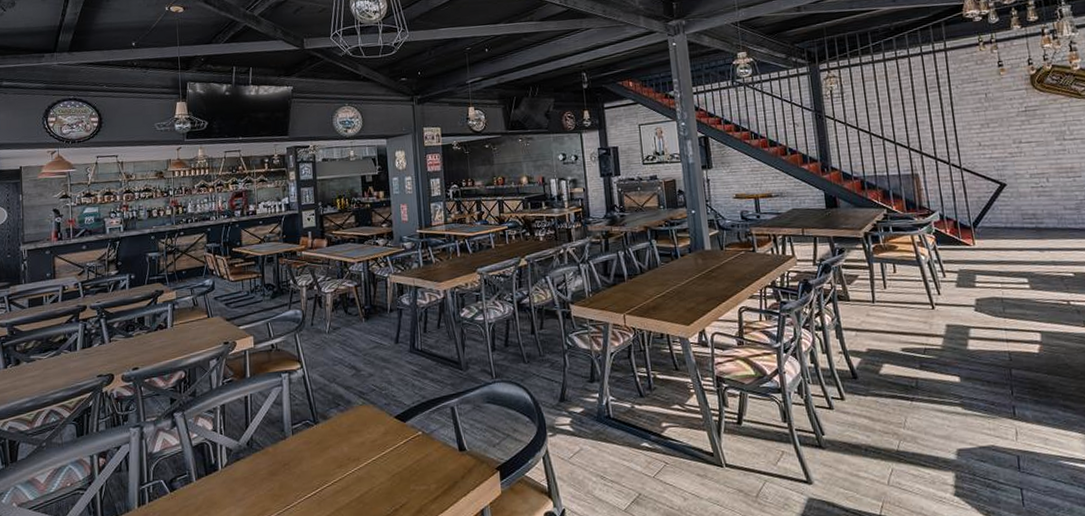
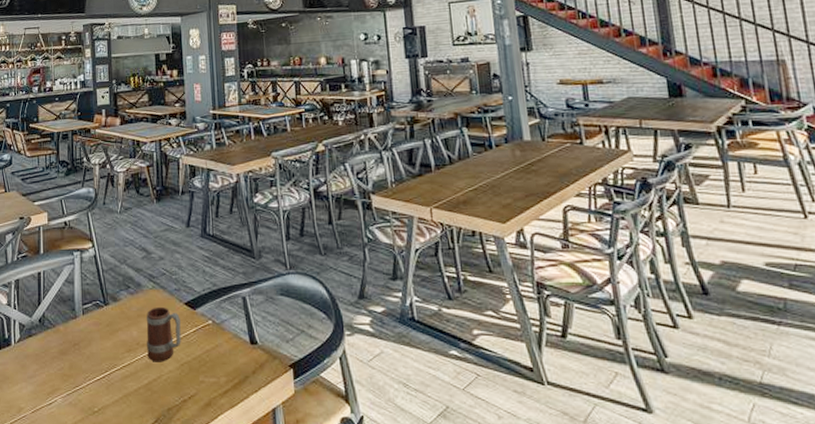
beer mug: none [356,421,392,476] -> present [146,306,181,362]

